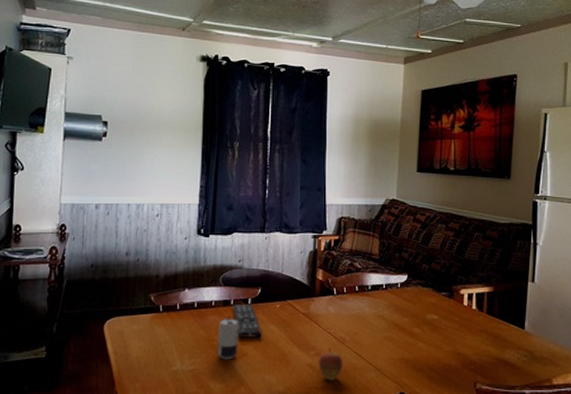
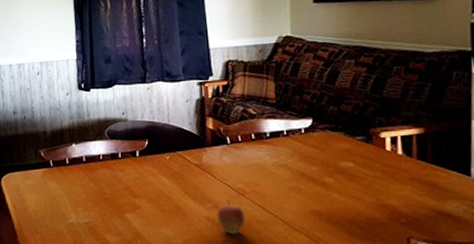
beverage can: present [217,316,239,360] -> none [108,170,131,213]
remote control: present [232,304,262,338] -> none [120,156,154,190]

